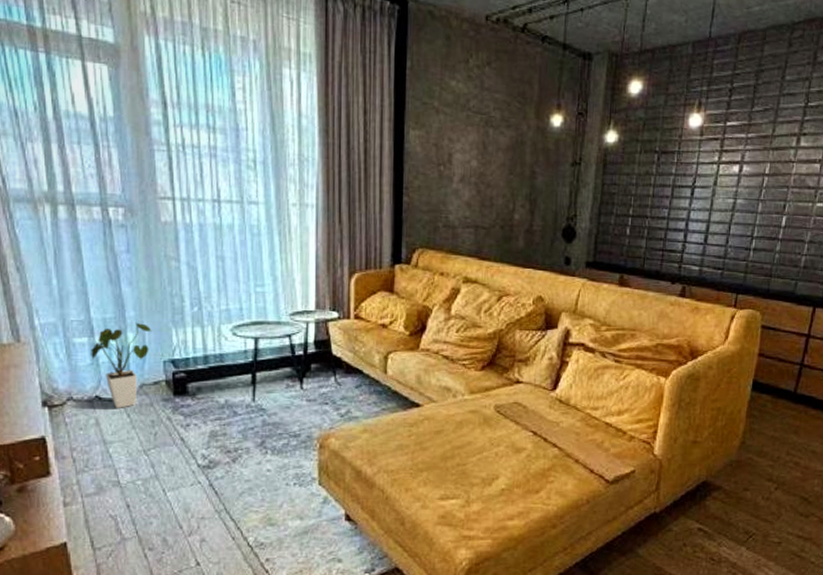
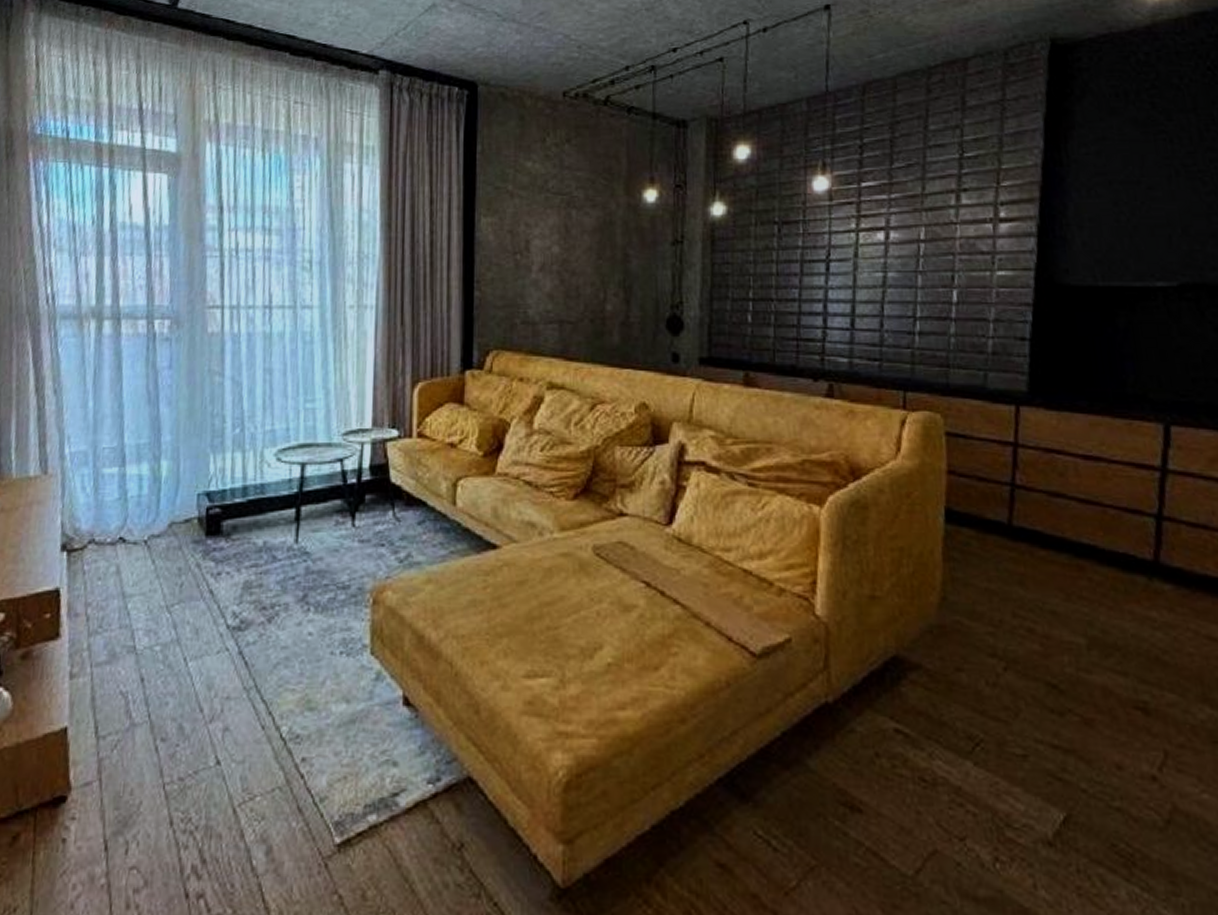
house plant: present [91,322,152,408] -> none [119,448,188,553]

